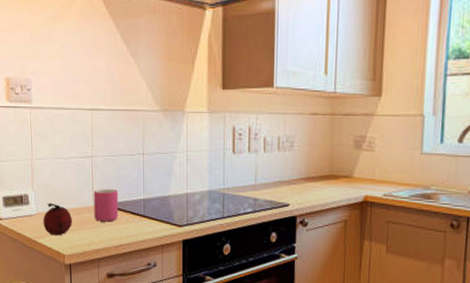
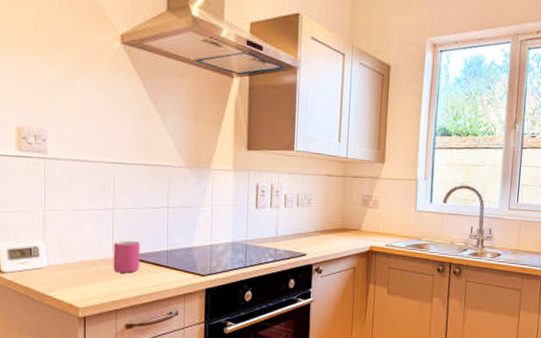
fruit: present [43,203,72,236] -> none [55,255,88,288]

